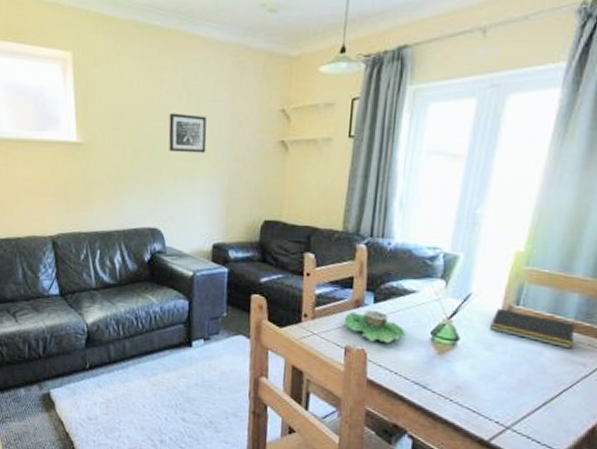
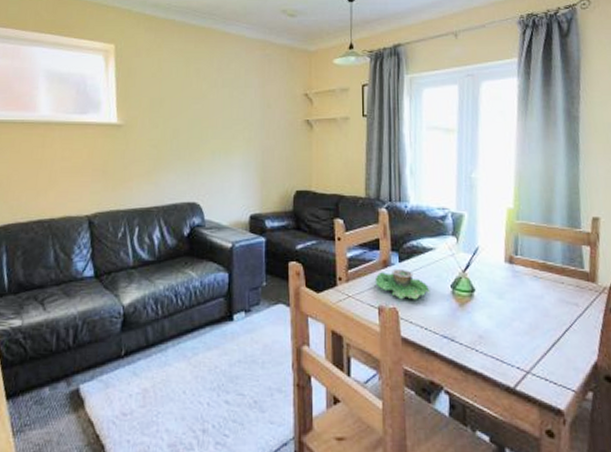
wall art: present [168,113,207,153] -> none [205,97,241,132]
notepad: present [490,308,574,349] -> none [498,259,565,292]

